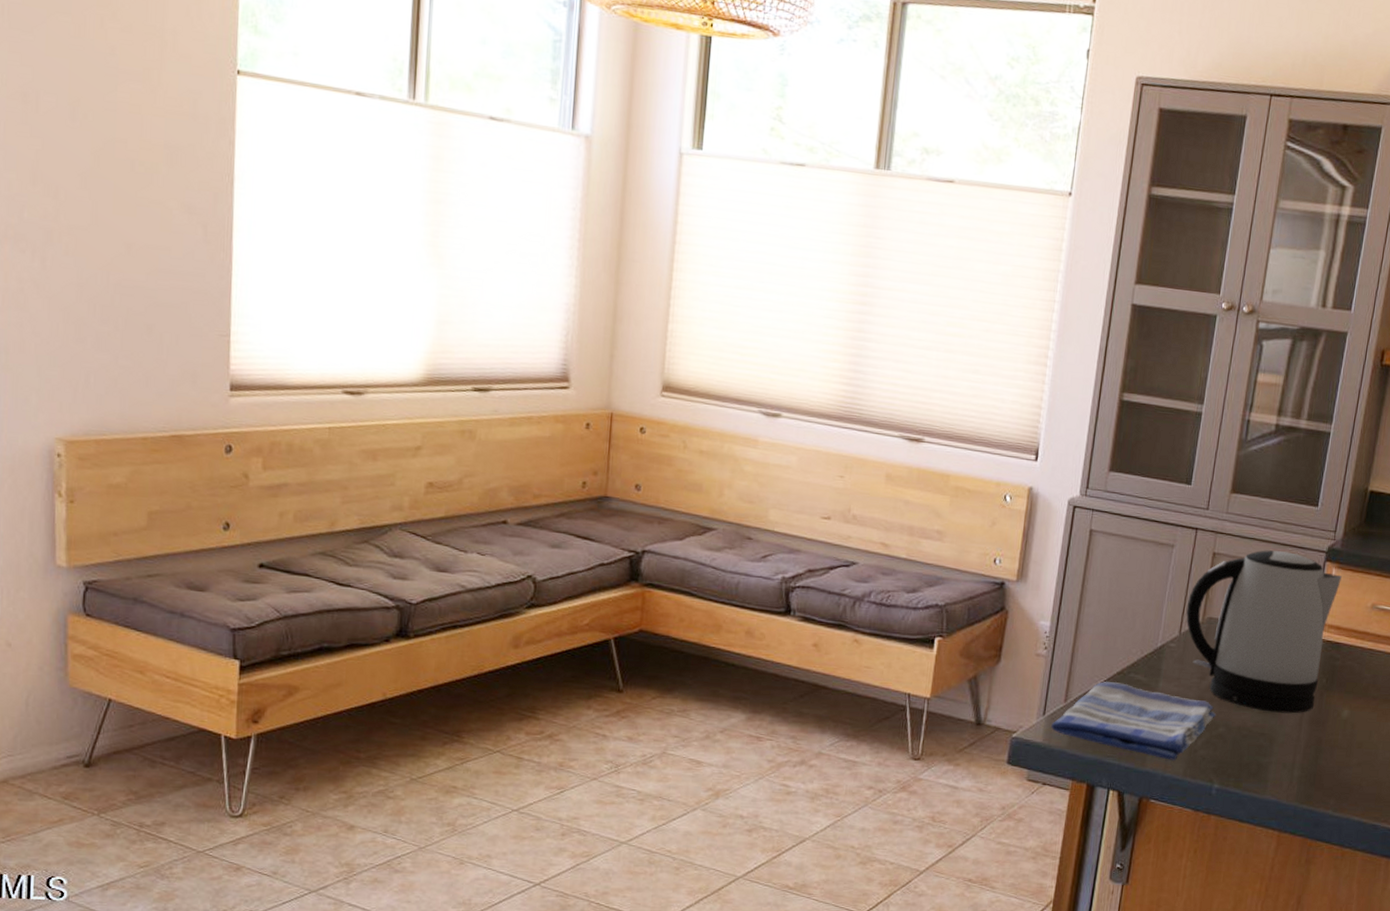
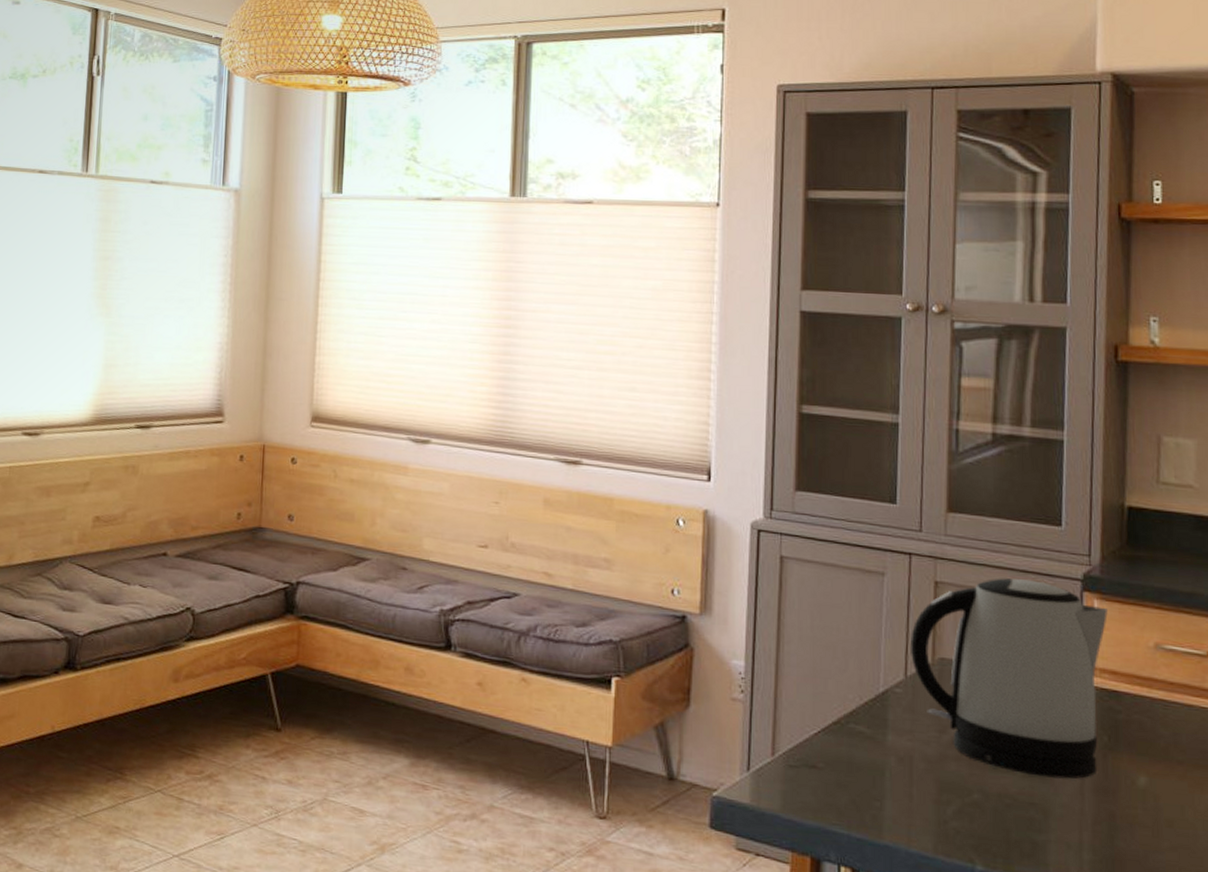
dish towel: present [1051,681,1217,761] -> none [759,732,967,833]

